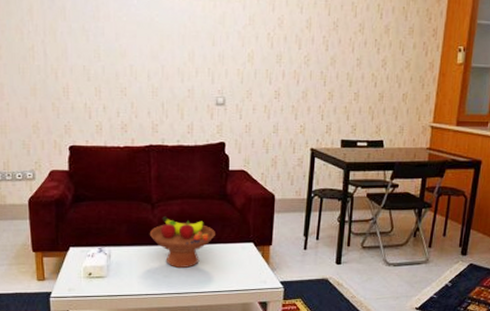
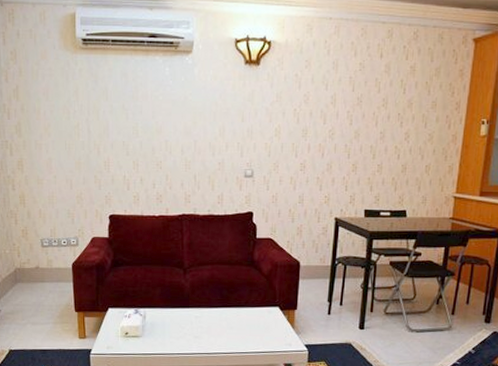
fruit bowl: present [149,215,215,268] -> none [181,280,243,329]

